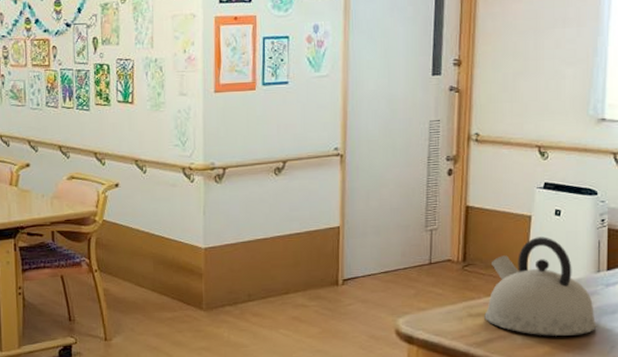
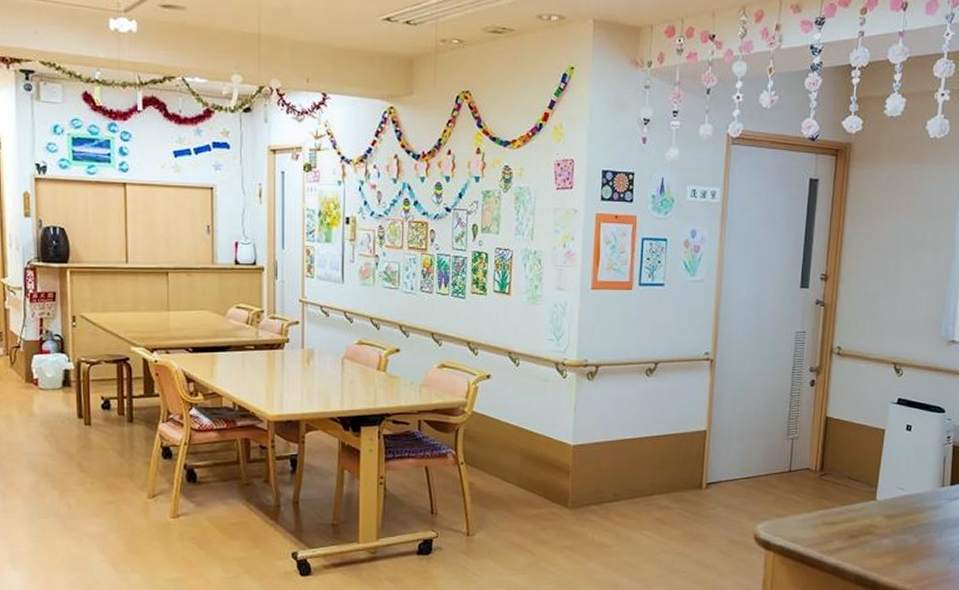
kettle: present [484,237,597,336] -> none [838,450,939,547]

